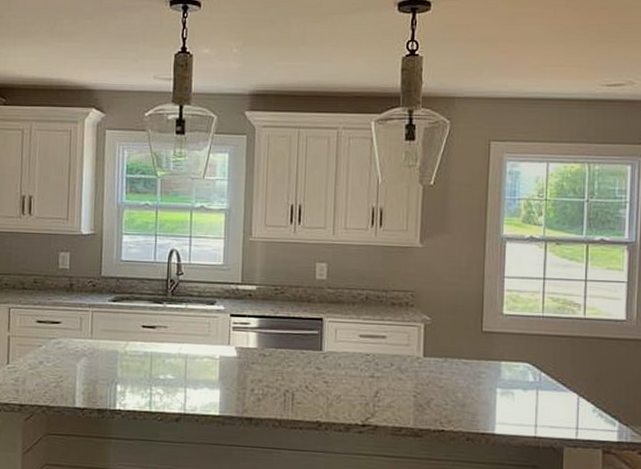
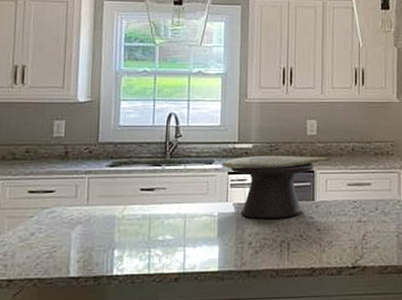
decorative bowl: none [225,298,340,367] -> present [223,156,329,219]

